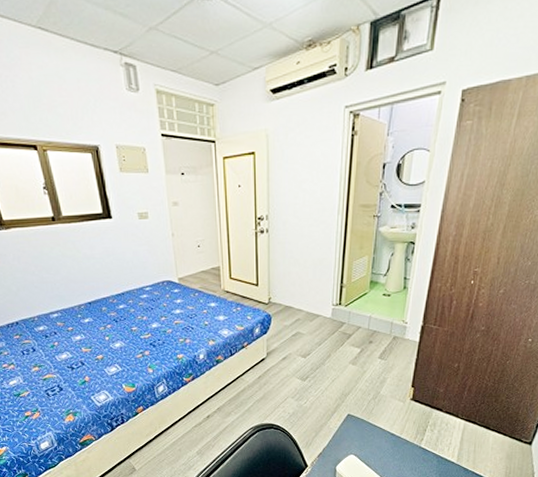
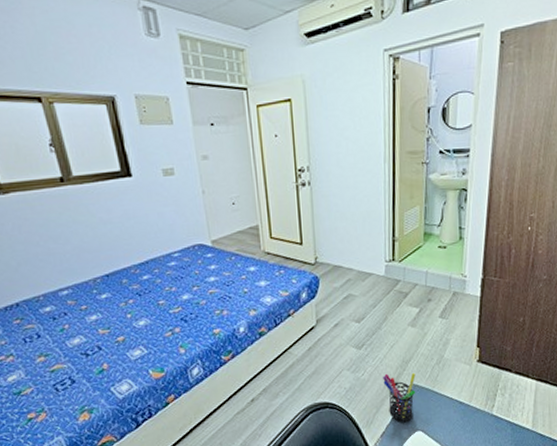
pen holder: none [322,403,353,447] -> present [382,372,416,423]

